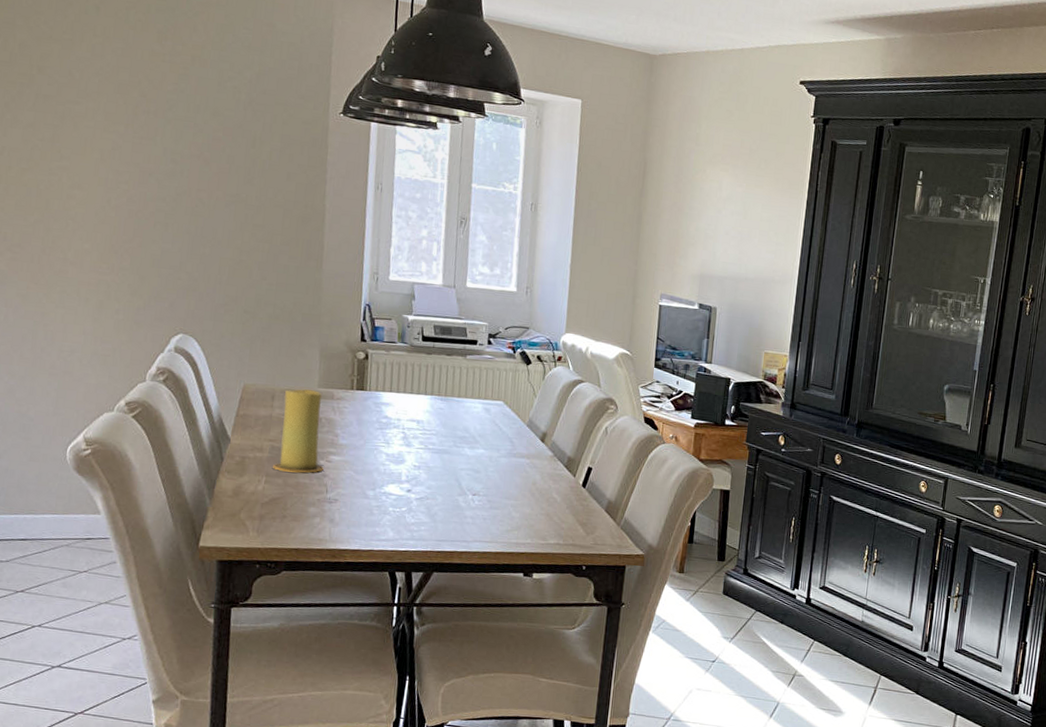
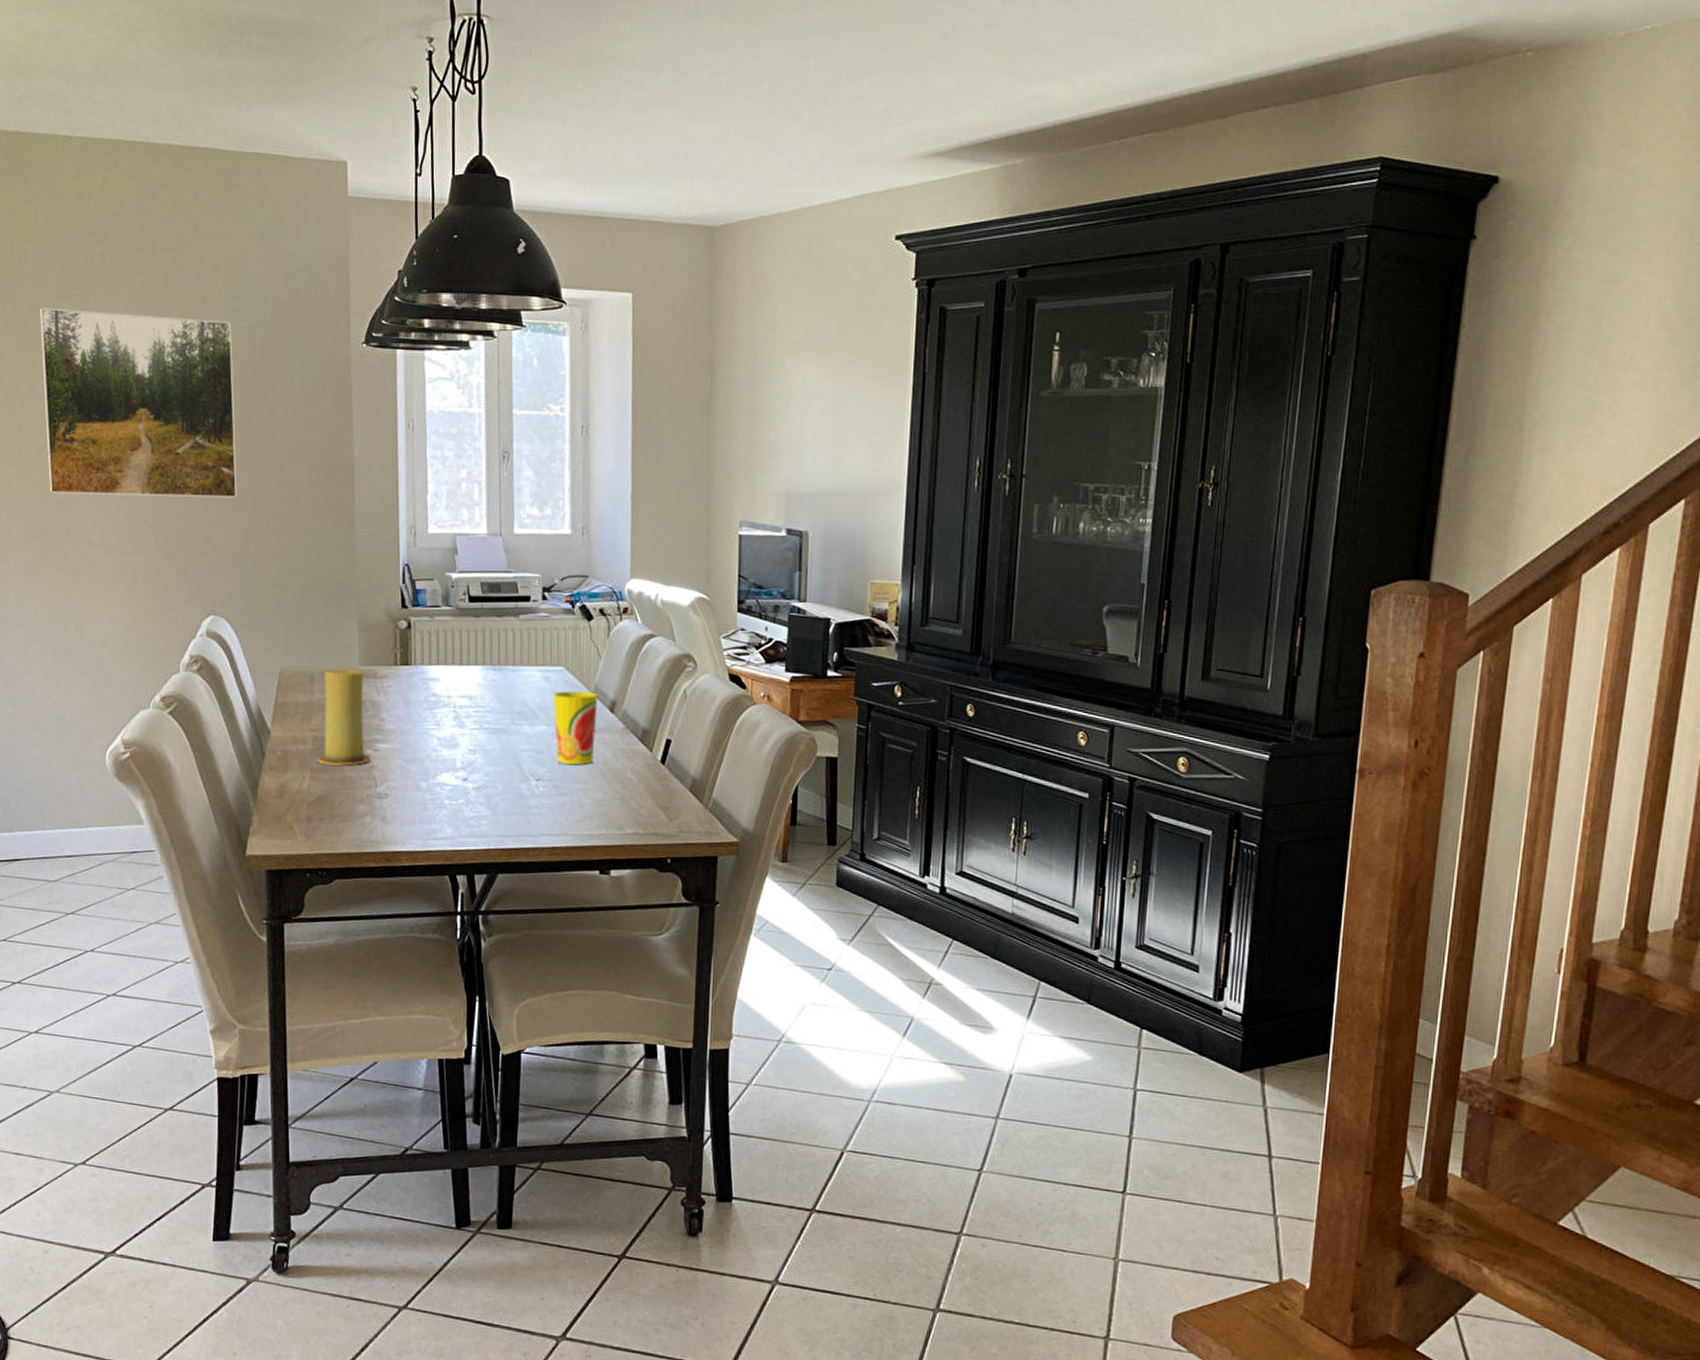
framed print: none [28,46,219,234] -> present [40,308,237,498]
cup: none [492,421,532,484] -> present [553,691,598,765]

